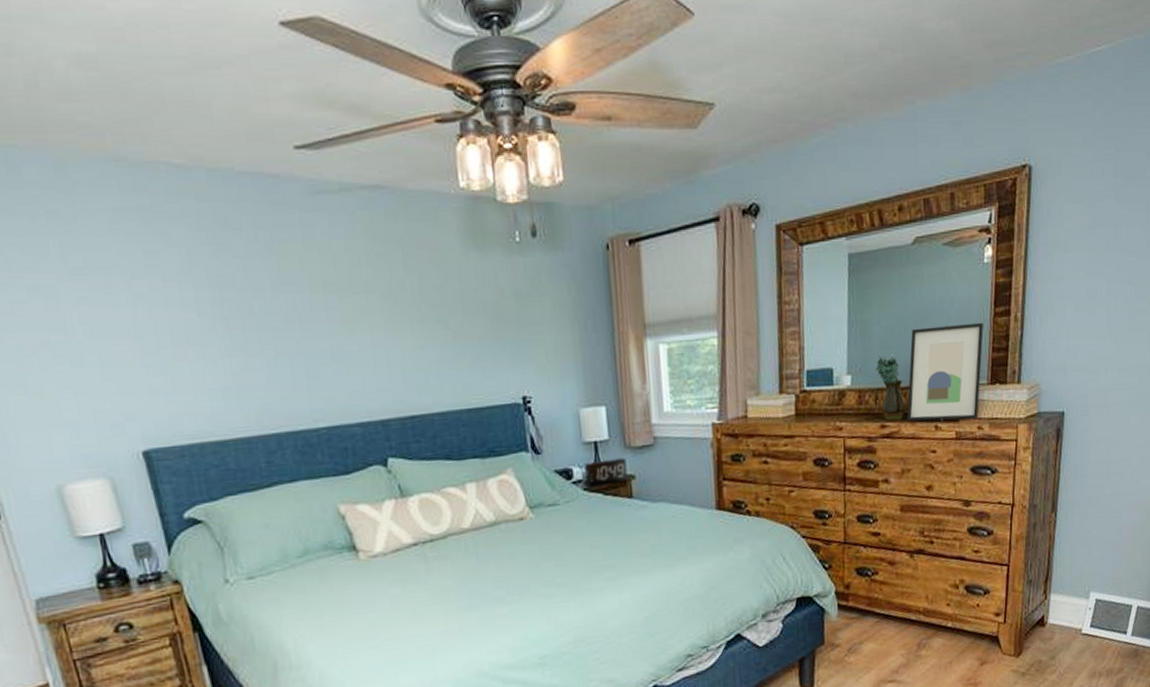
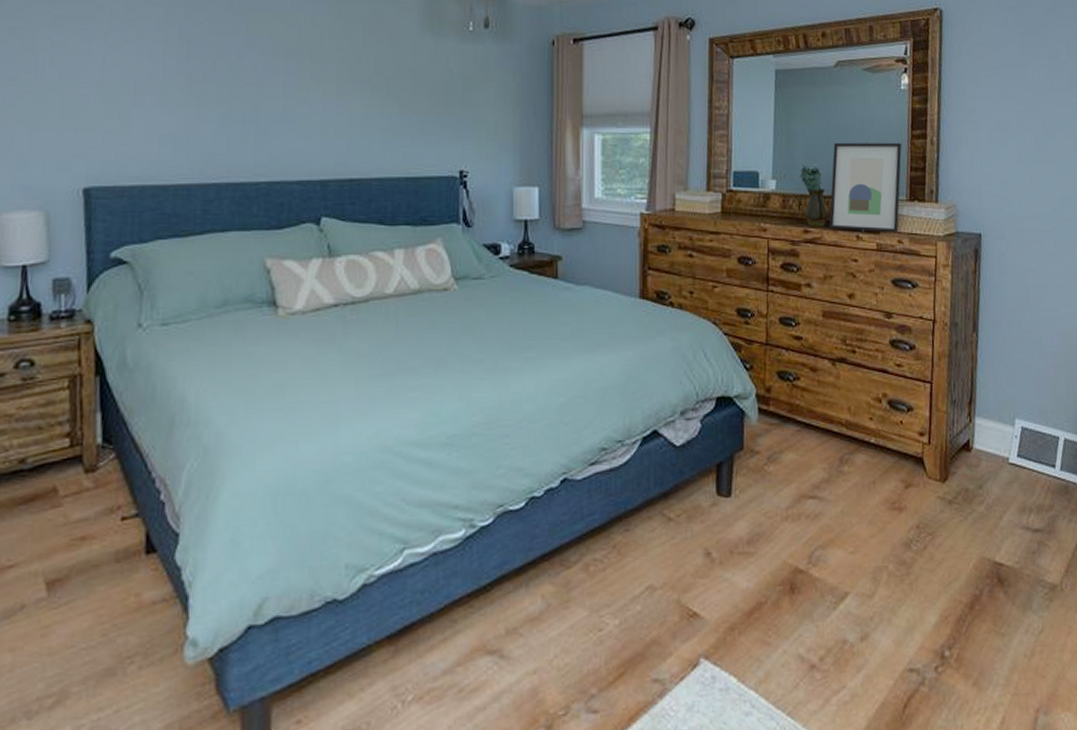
alarm clock: present [584,458,628,487] -> none [512,239,554,263]

